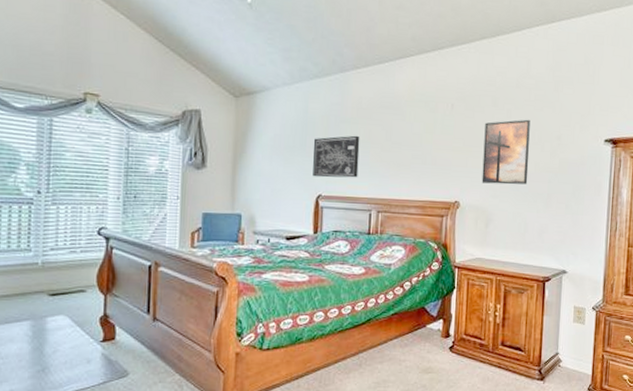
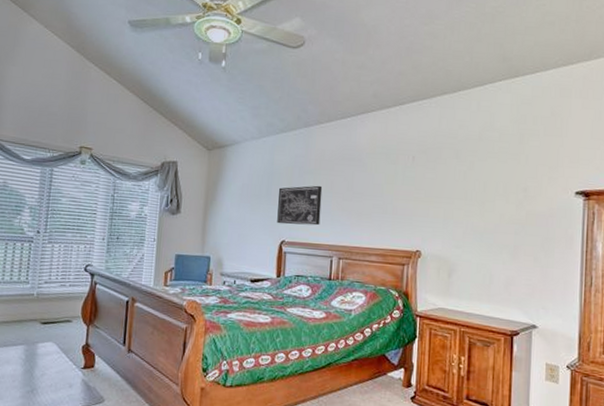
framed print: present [481,119,531,185] -> none [444,171,494,236]

